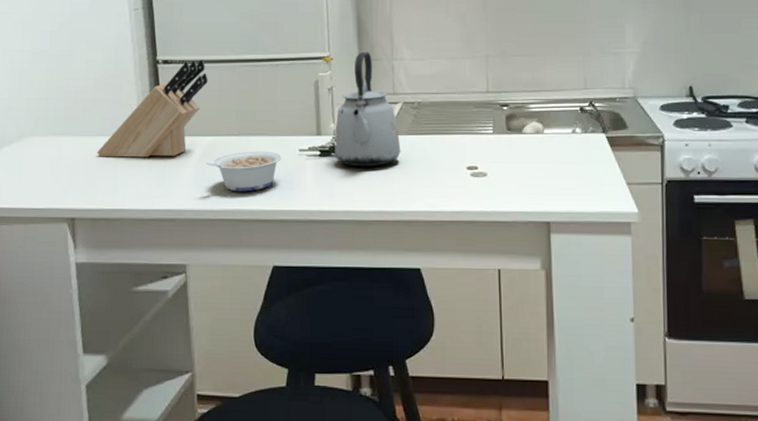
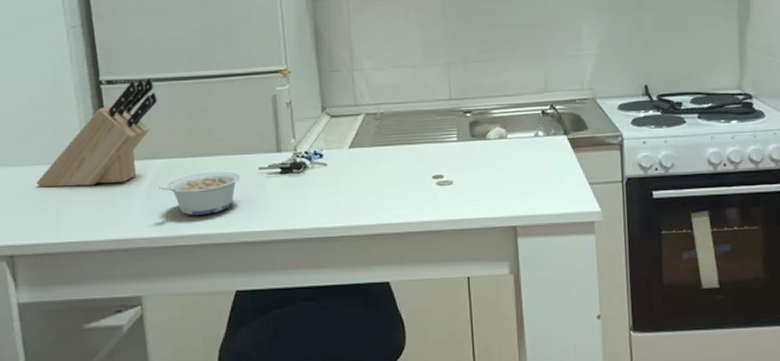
kettle: present [334,52,401,168] -> none [296,63,365,183]

